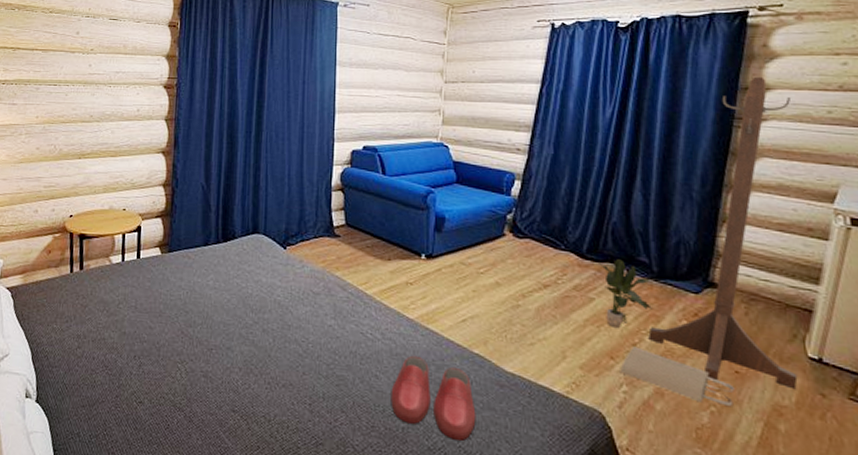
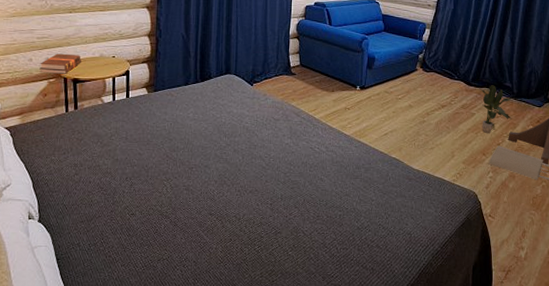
hardback book: none [44,204,90,229] -> present [39,53,82,74]
slippers: present [391,355,476,442] -> none [331,162,392,221]

